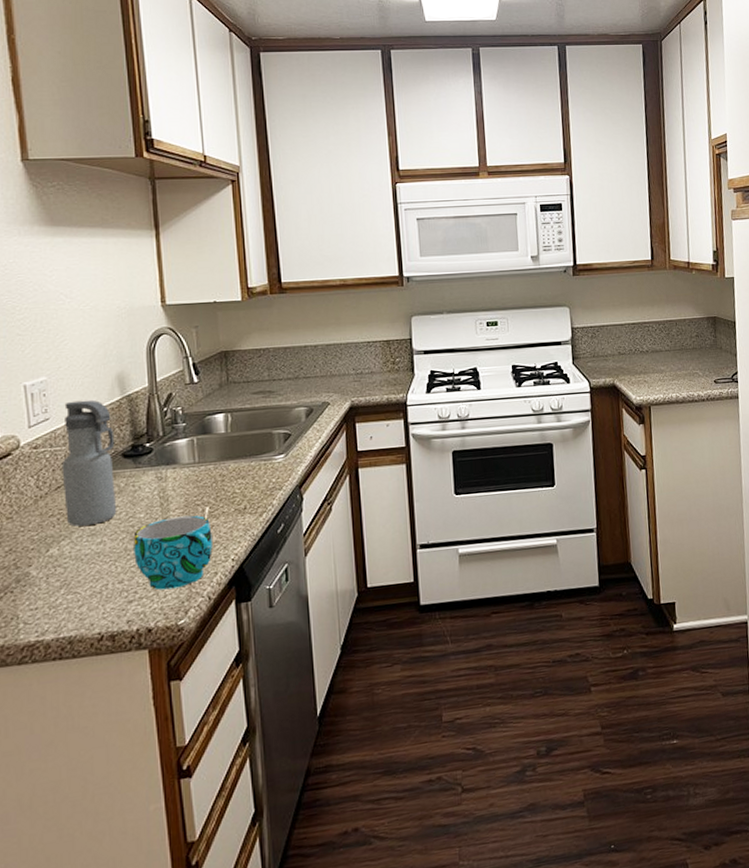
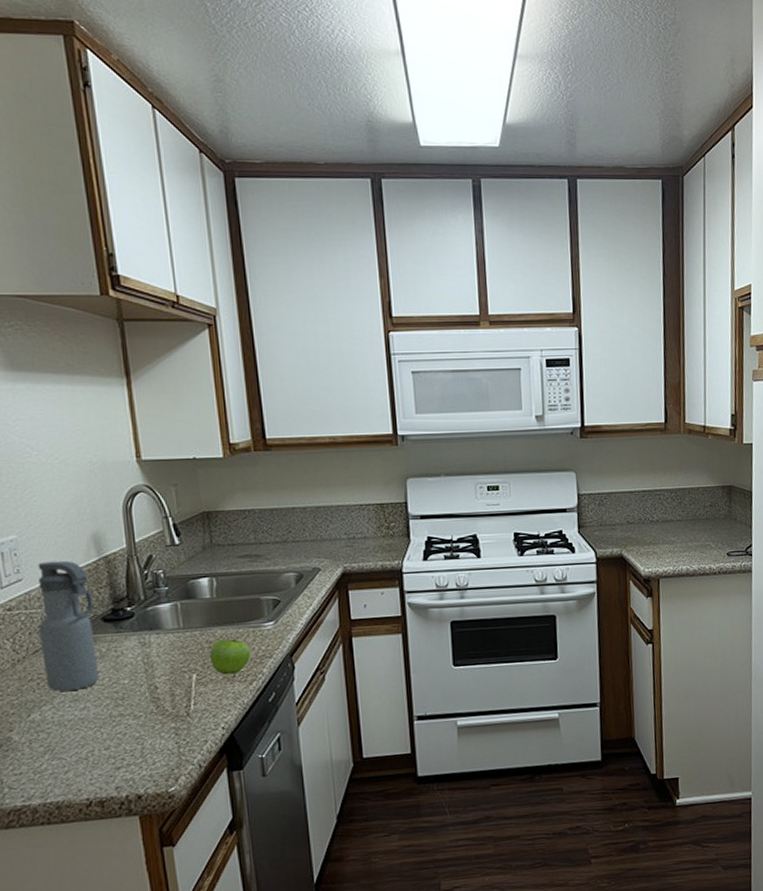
cup: present [133,515,212,590] -> none [118,682,201,757]
fruit: none [222,472,261,508] -> present [209,639,250,675]

